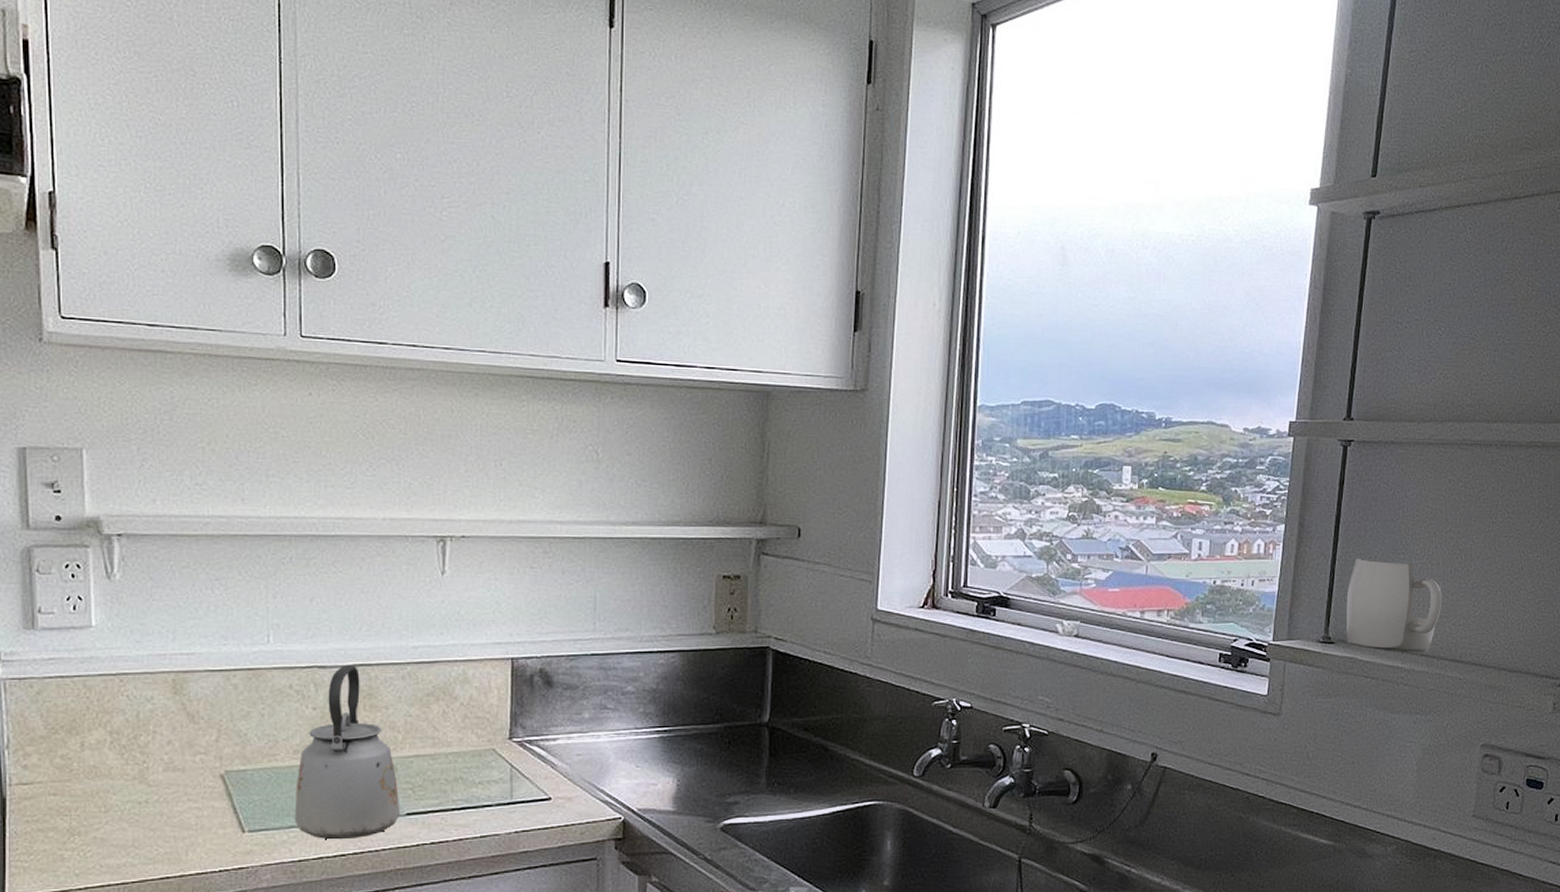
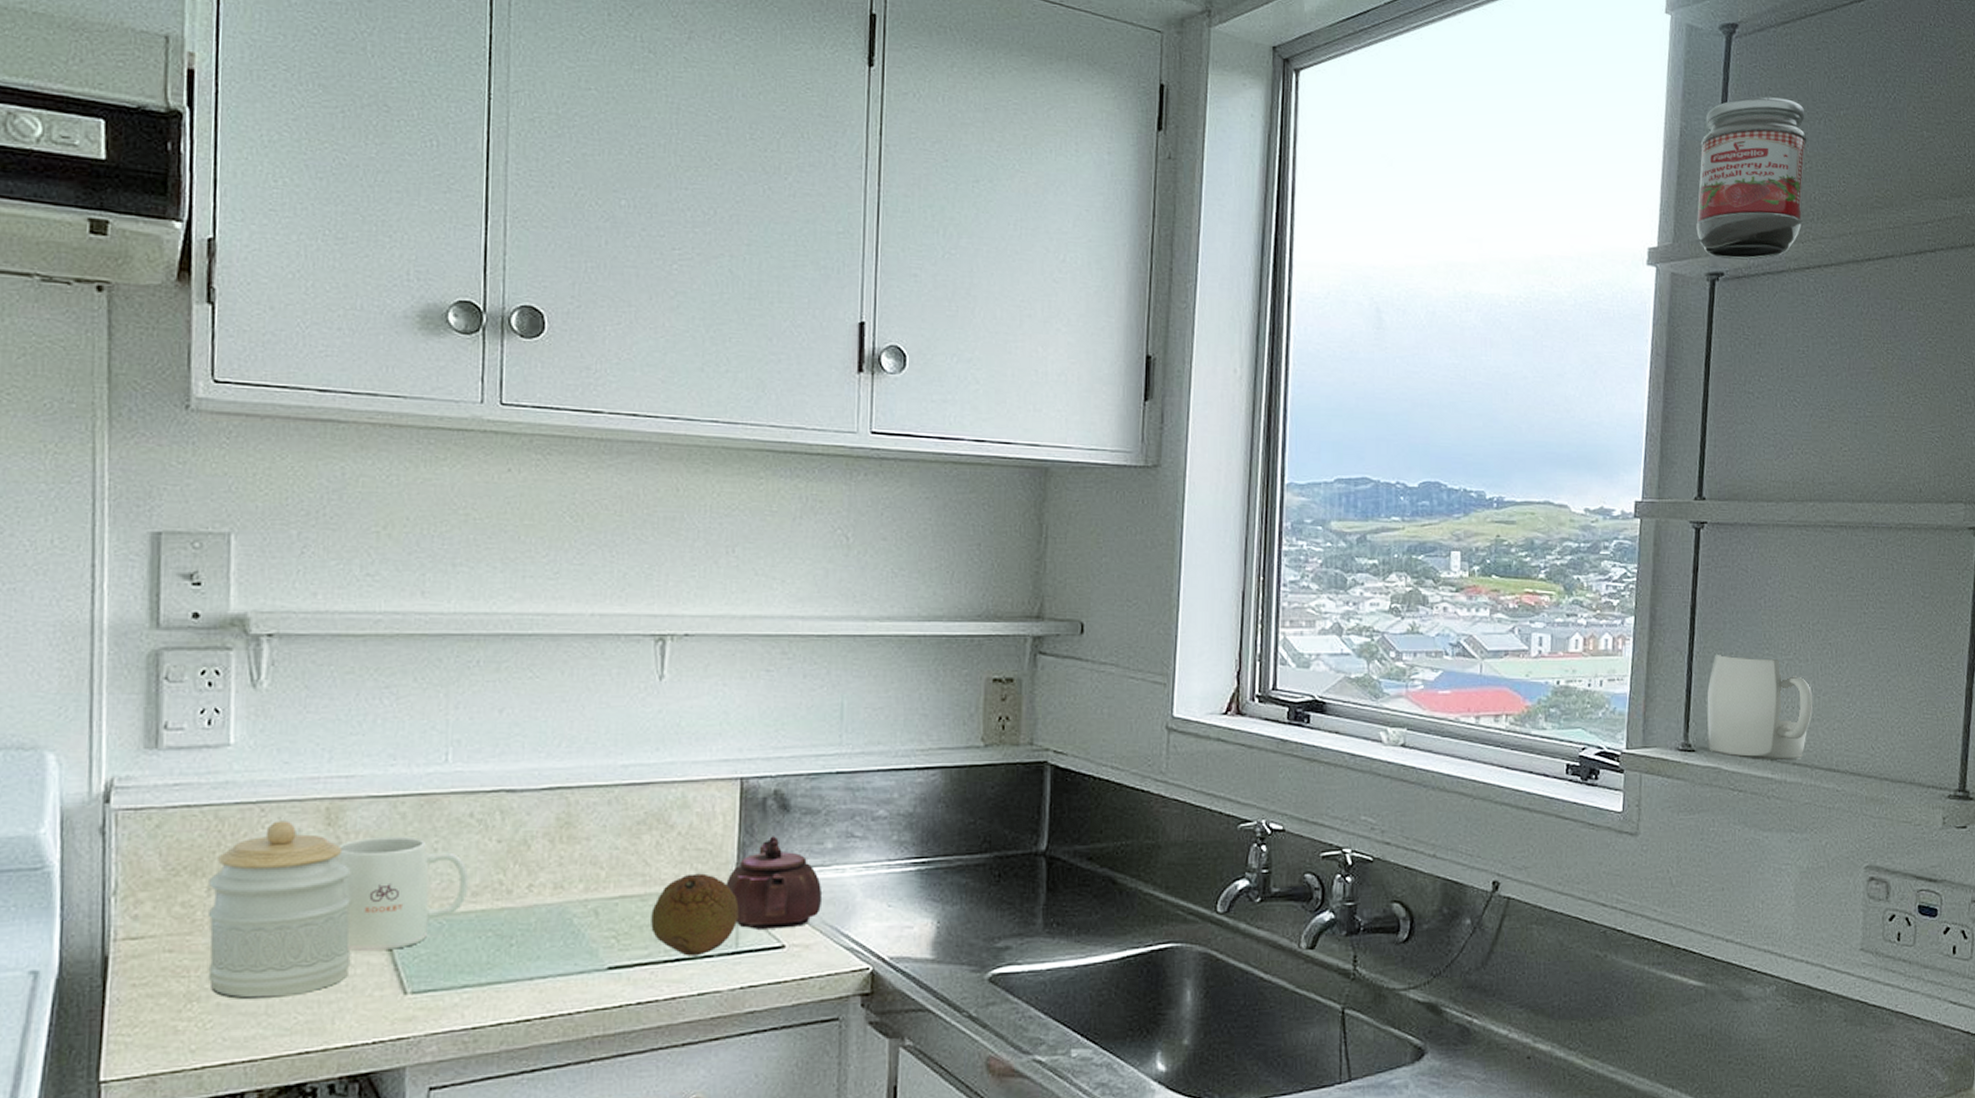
jar: none [82,690,199,835] -> present [207,820,352,1000]
mug: none [183,703,291,798] -> present [337,836,469,952]
kettle: present [294,665,401,840] -> none [469,788,601,1002]
fruit: none [441,737,513,806] -> present [651,873,739,956]
teapot: none [501,707,582,784] -> present [726,836,823,930]
jam: none [1356,44,1464,199] -> present [1696,96,1807,260]

